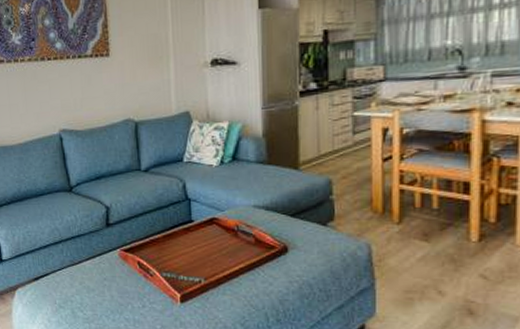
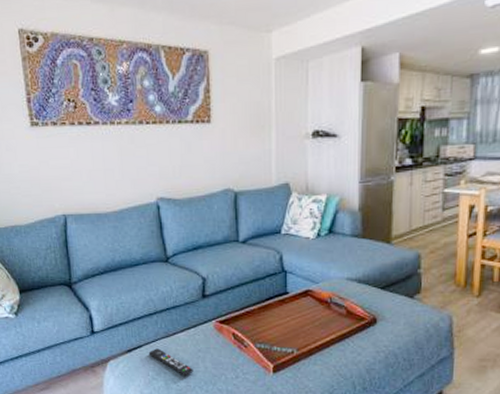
remote control: none [55,277,100,305] -> present [148,348,193,377]

